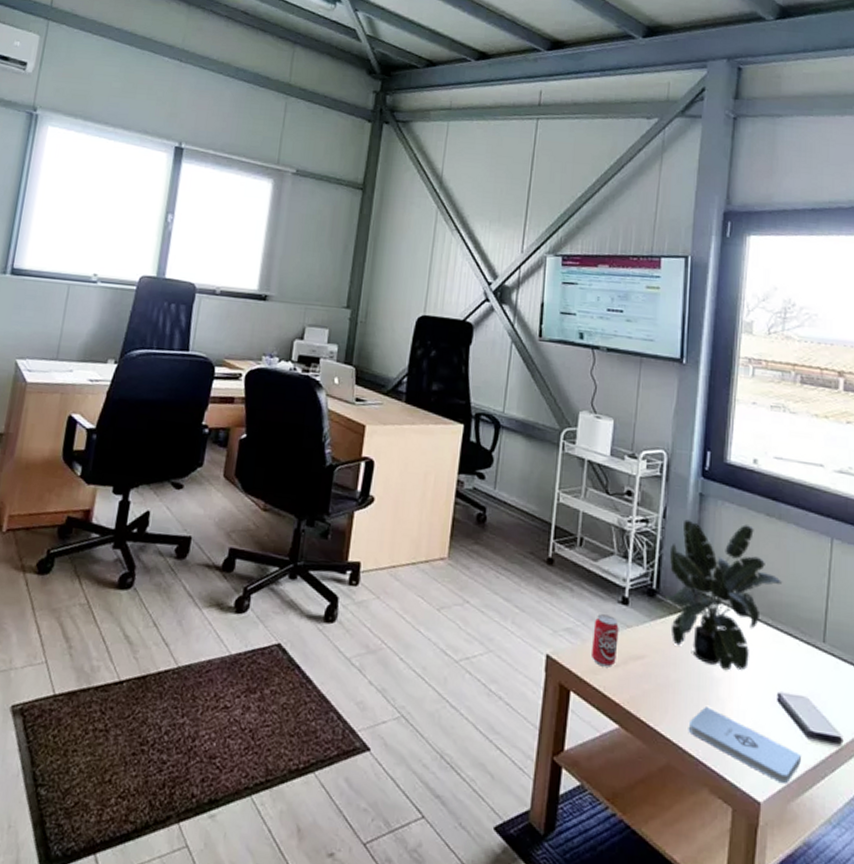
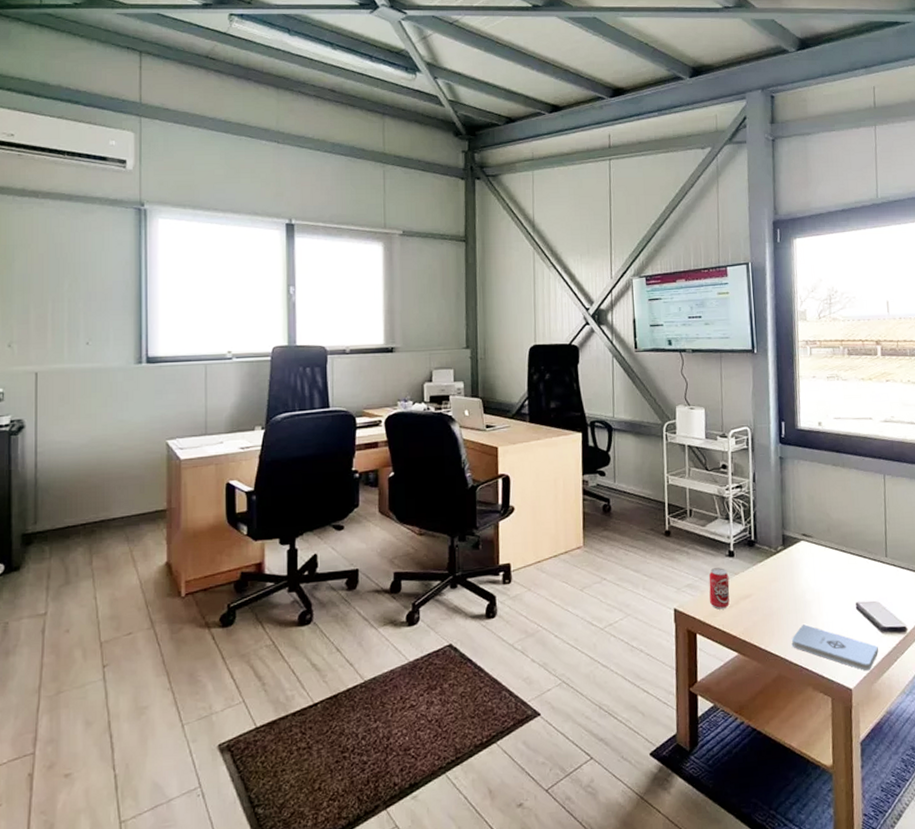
potted plant: present [664,519,783,671] -> none [761,476,851,594]

